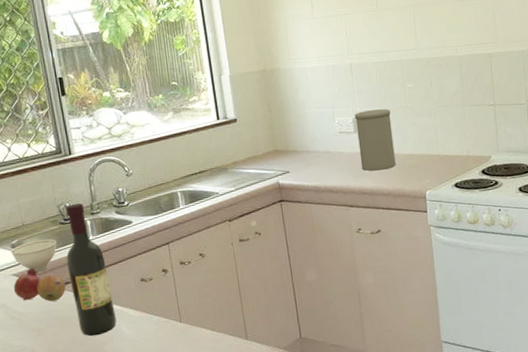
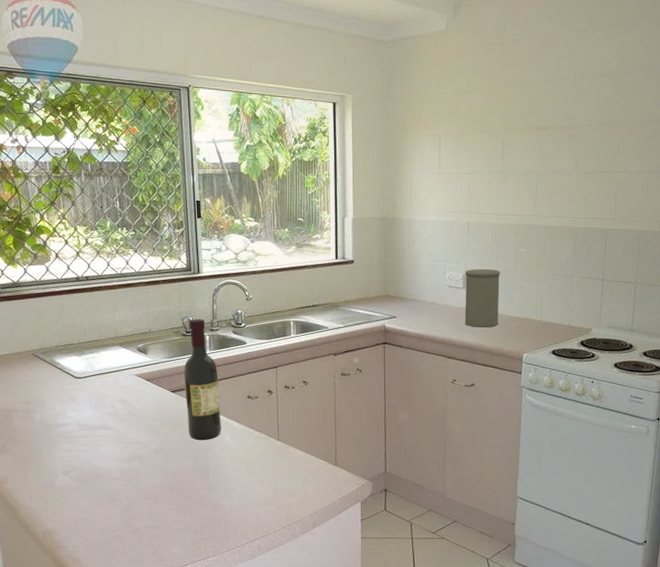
bowl: present [11,238,57,272] -> none [137,346,177,376]
fruit: present [13,268,41,301] -> none [135,371,160,400]
fruit: present [36,274,66,302] -> none [155,379,180,404]

